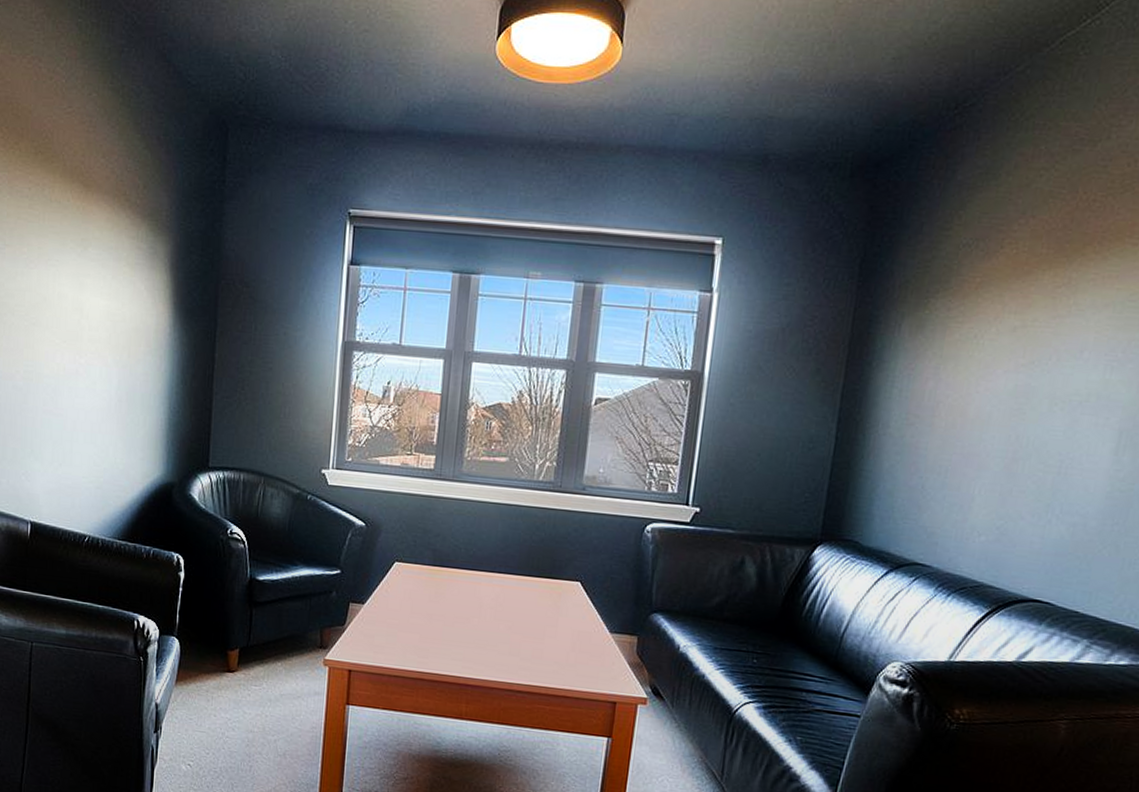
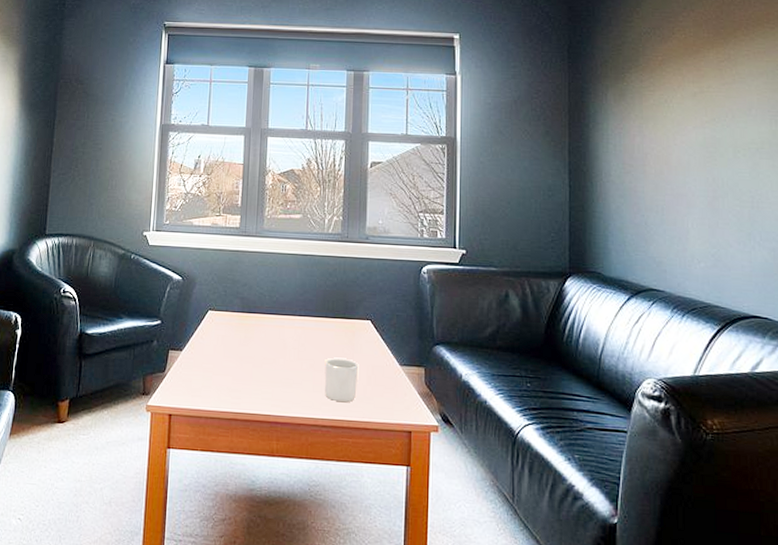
mug: none [522,621,563,669] -> present [324,358,359,403]

